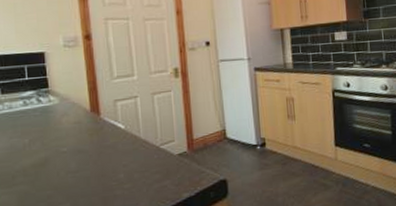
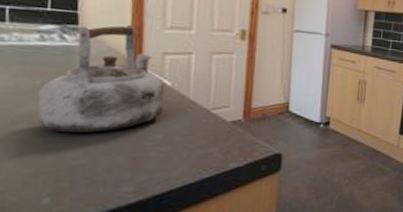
kettle: none [27,80,122,182] -> present [37,24,166,133]

